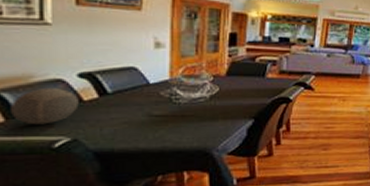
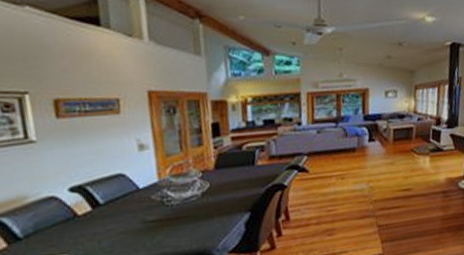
decorative orb: present [10,87,79,125] -> none [10,205,75,247]

